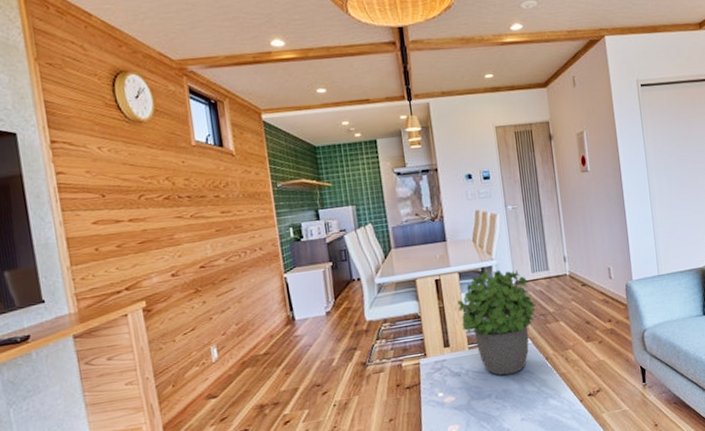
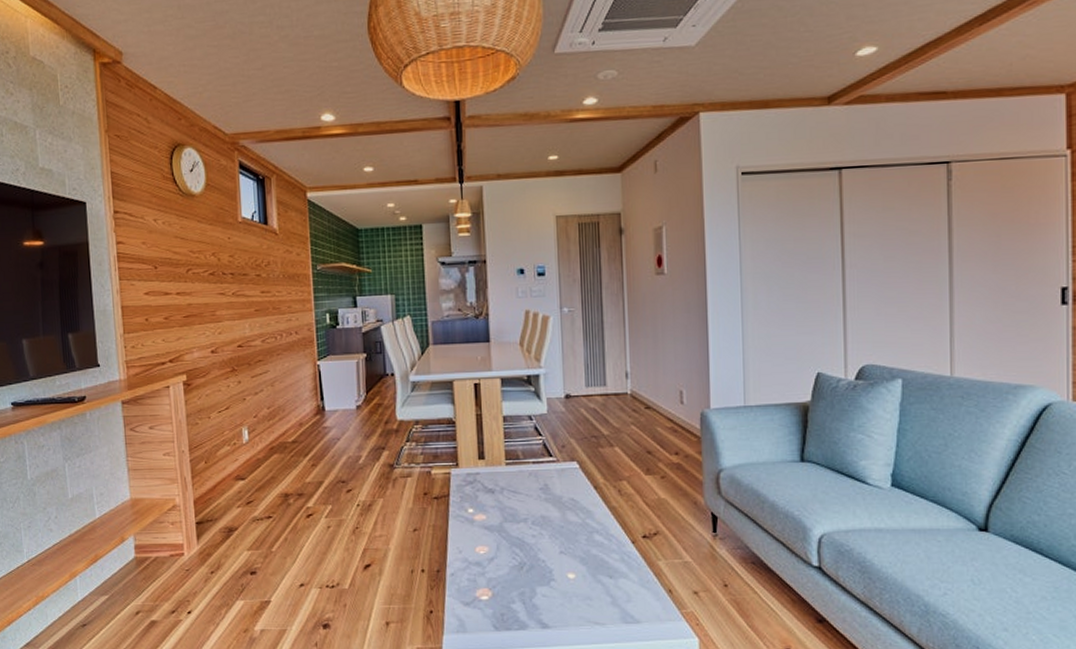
potted plant: present [457,269,537,376] -> none [497,377,589,500]

